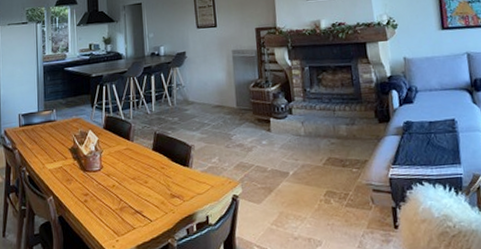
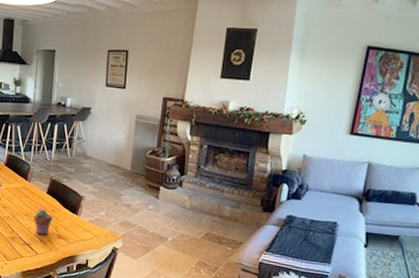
potted succulent: none [141,168,163,198] -> present [33,209,53,235]

